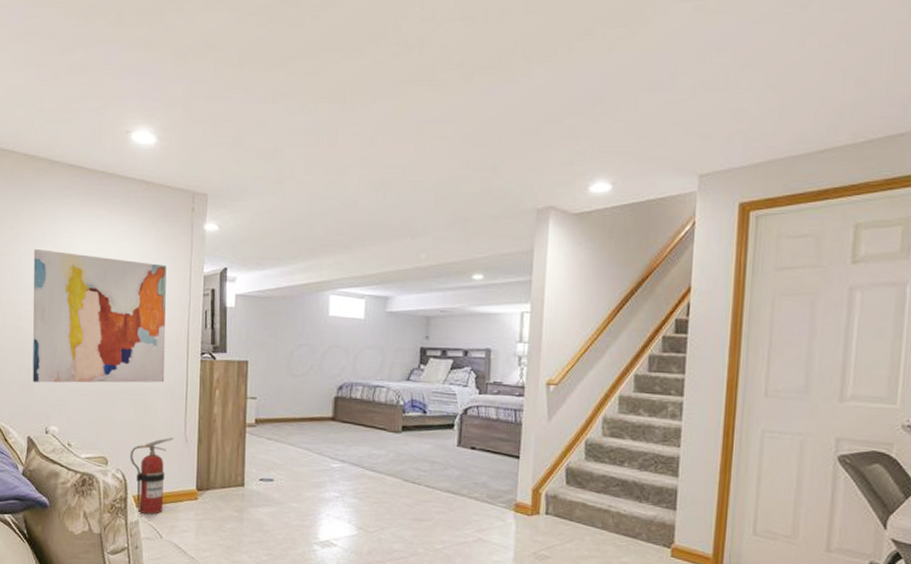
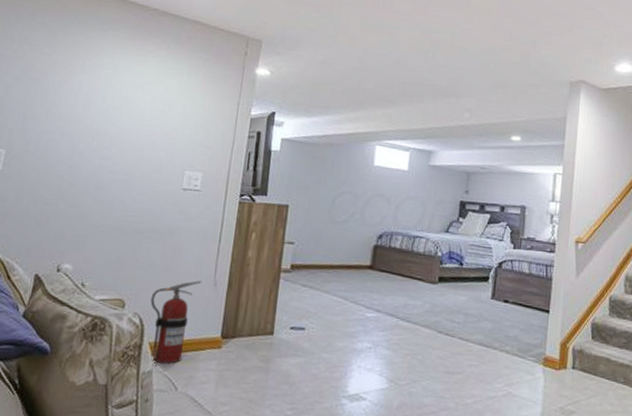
wall art: present [32,248,166,383] -> none [49,77,213,223]

